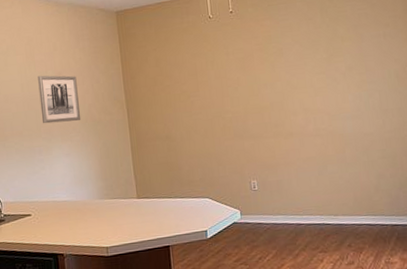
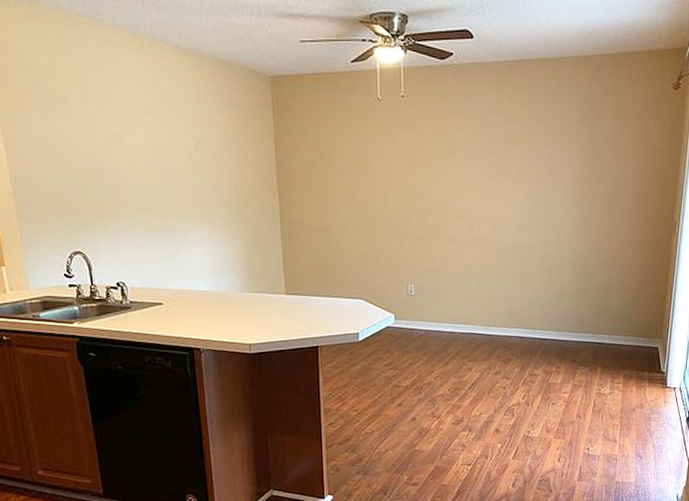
wall art: present [38,75,81,124] -> none [173,142,225,201]

